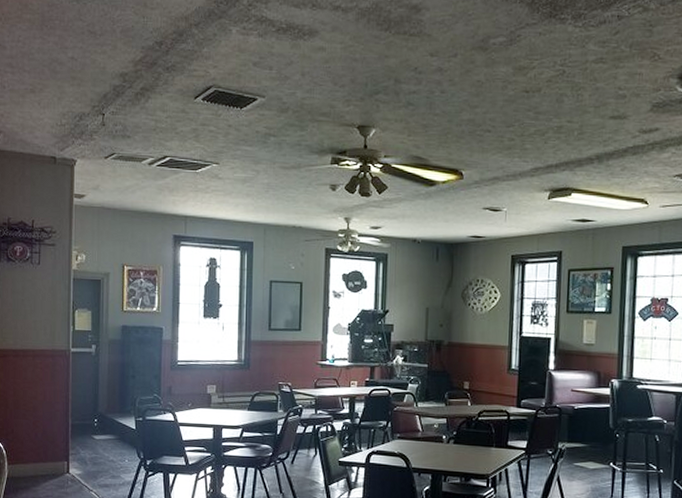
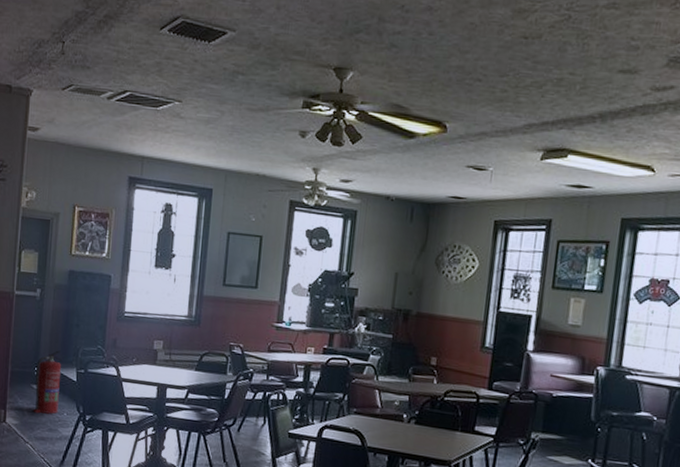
fire extinguisher: none [95,401,121,463] -> present [33,350,62,414]

